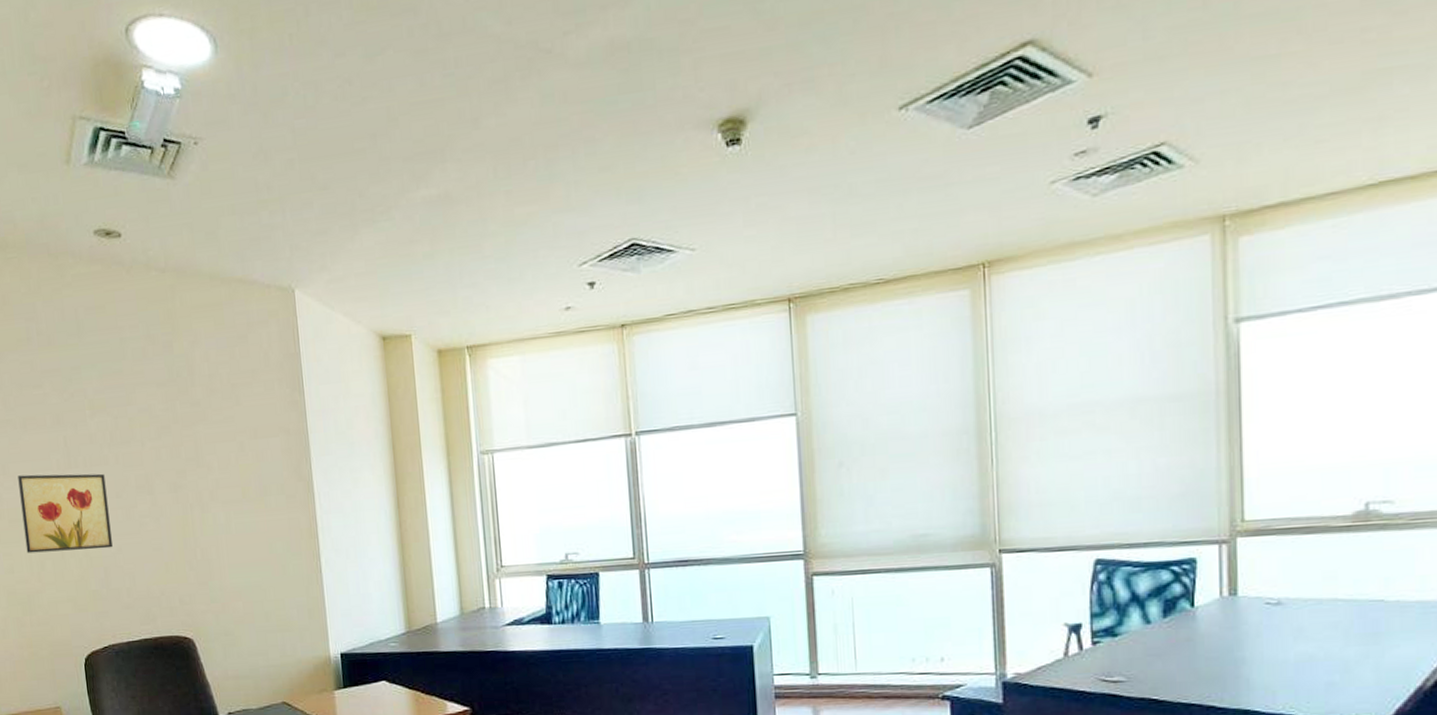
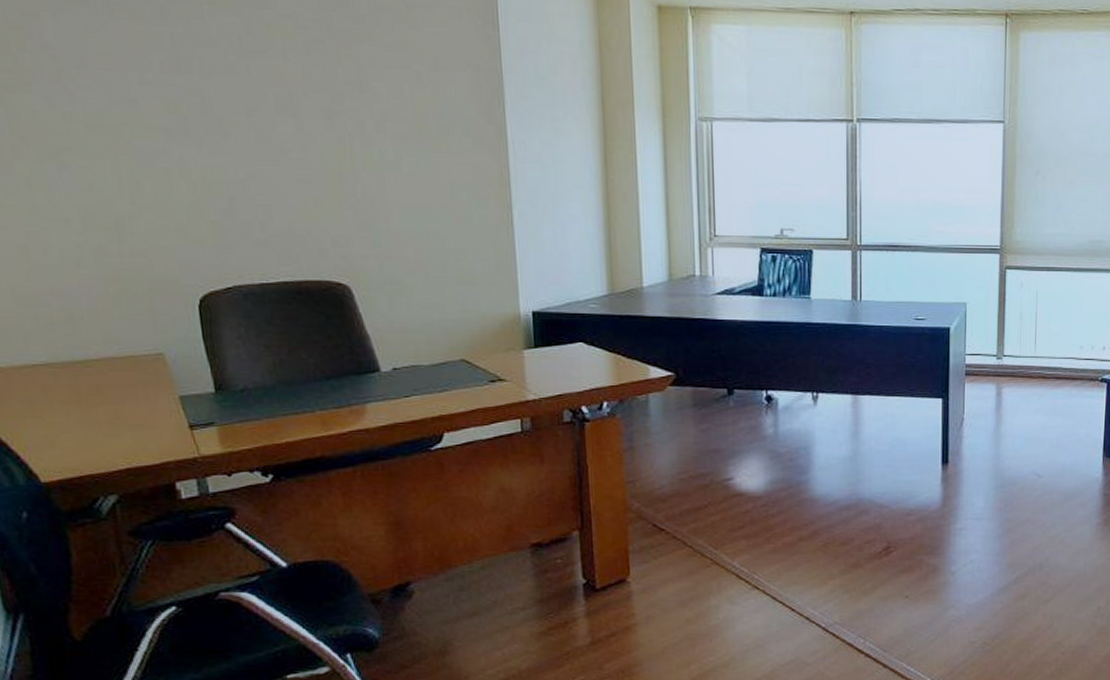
wall art: present [18,473,113,554] -> none [99,72,241,174]

